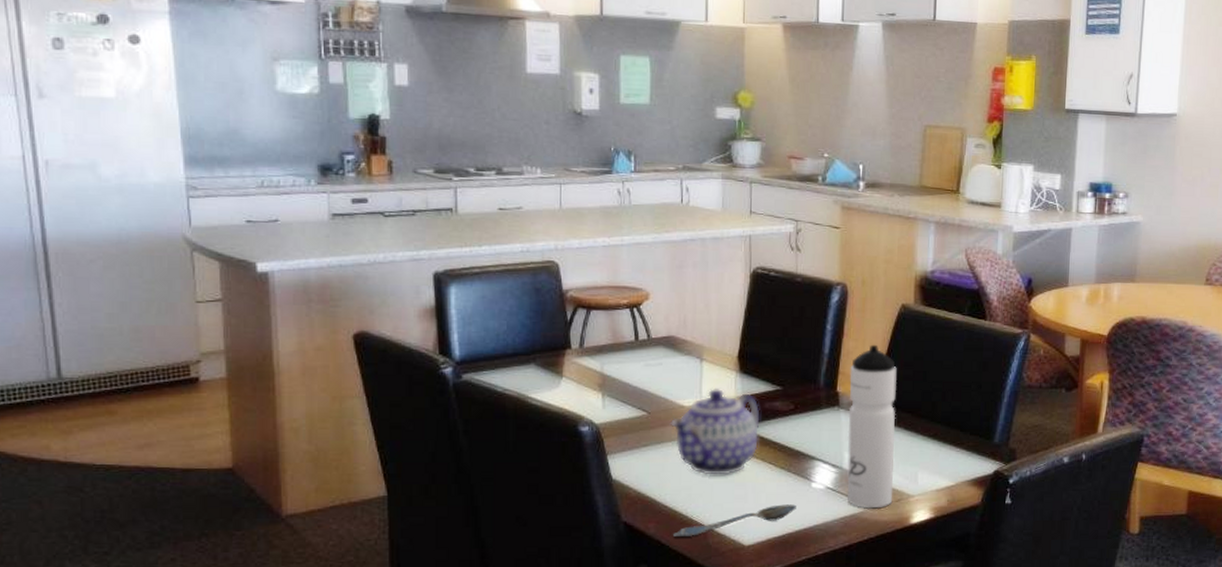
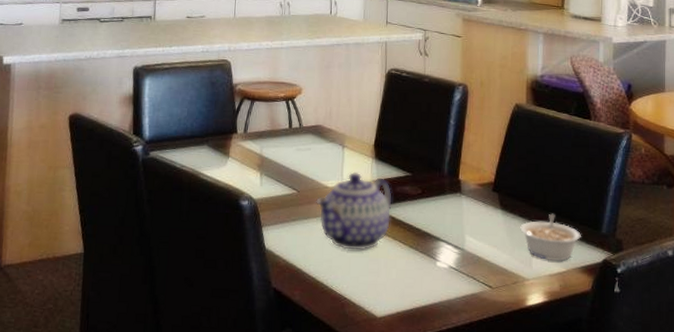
spoon: present [673,504,796,537] -> none [315,280,423,305]
water bottle: present [847,344,897,508] -> none [468,138,512,289]
legume: none [905,424,972,476] -> present [520,213,581,262]

